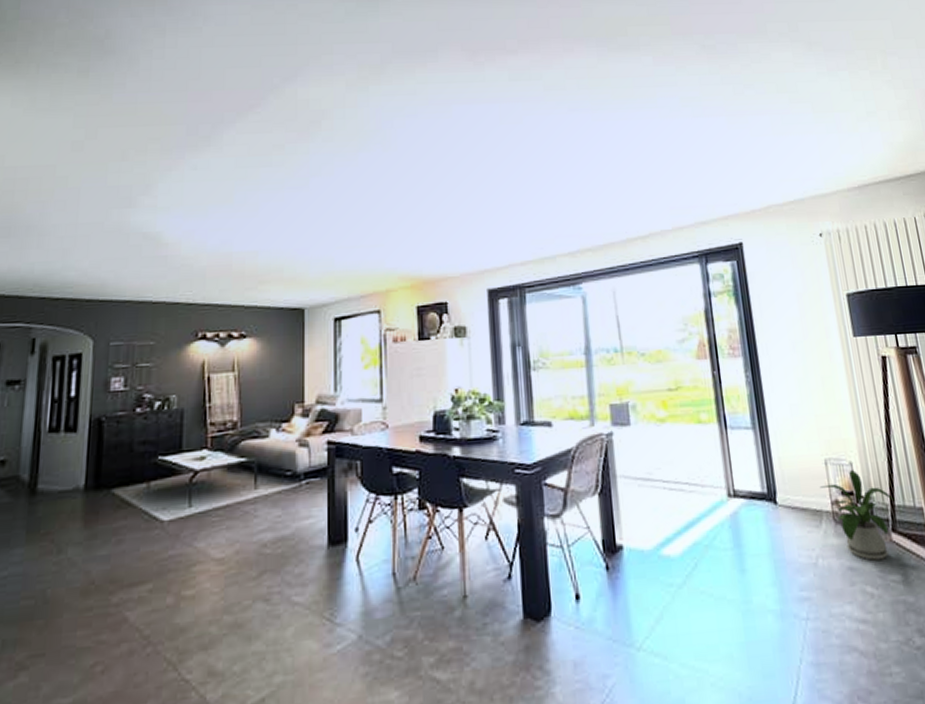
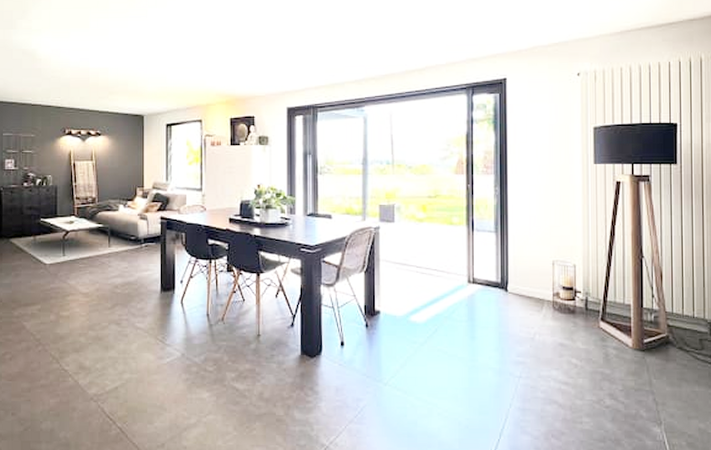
house plant: present [819,470,895,561] -> none [545,271,607,340]

